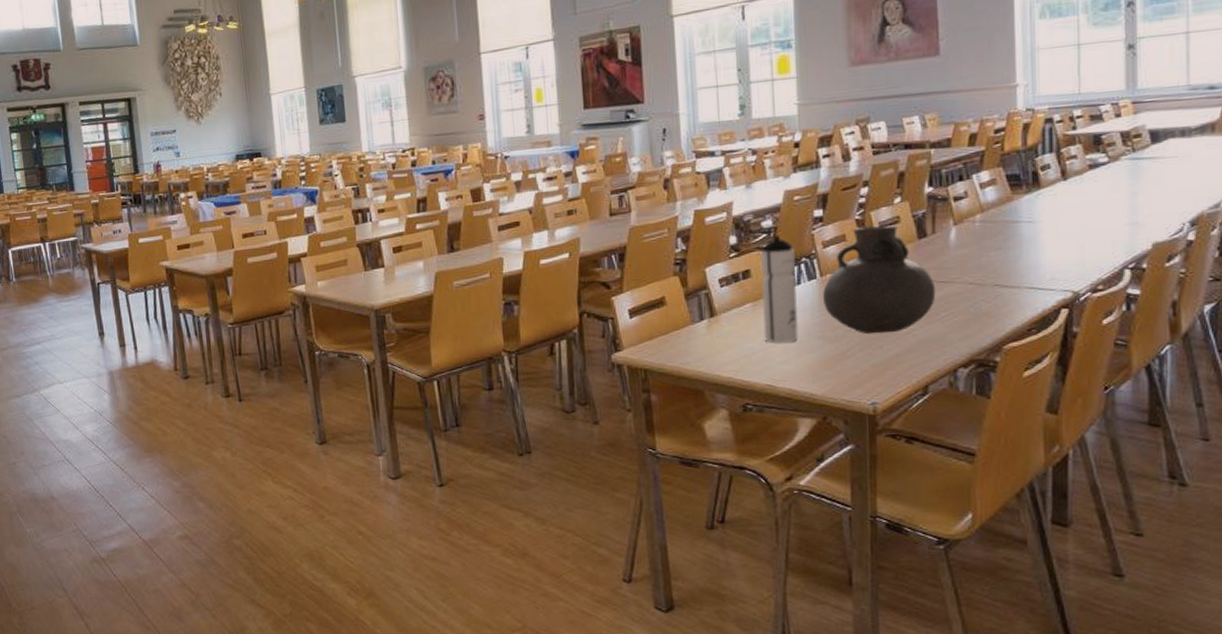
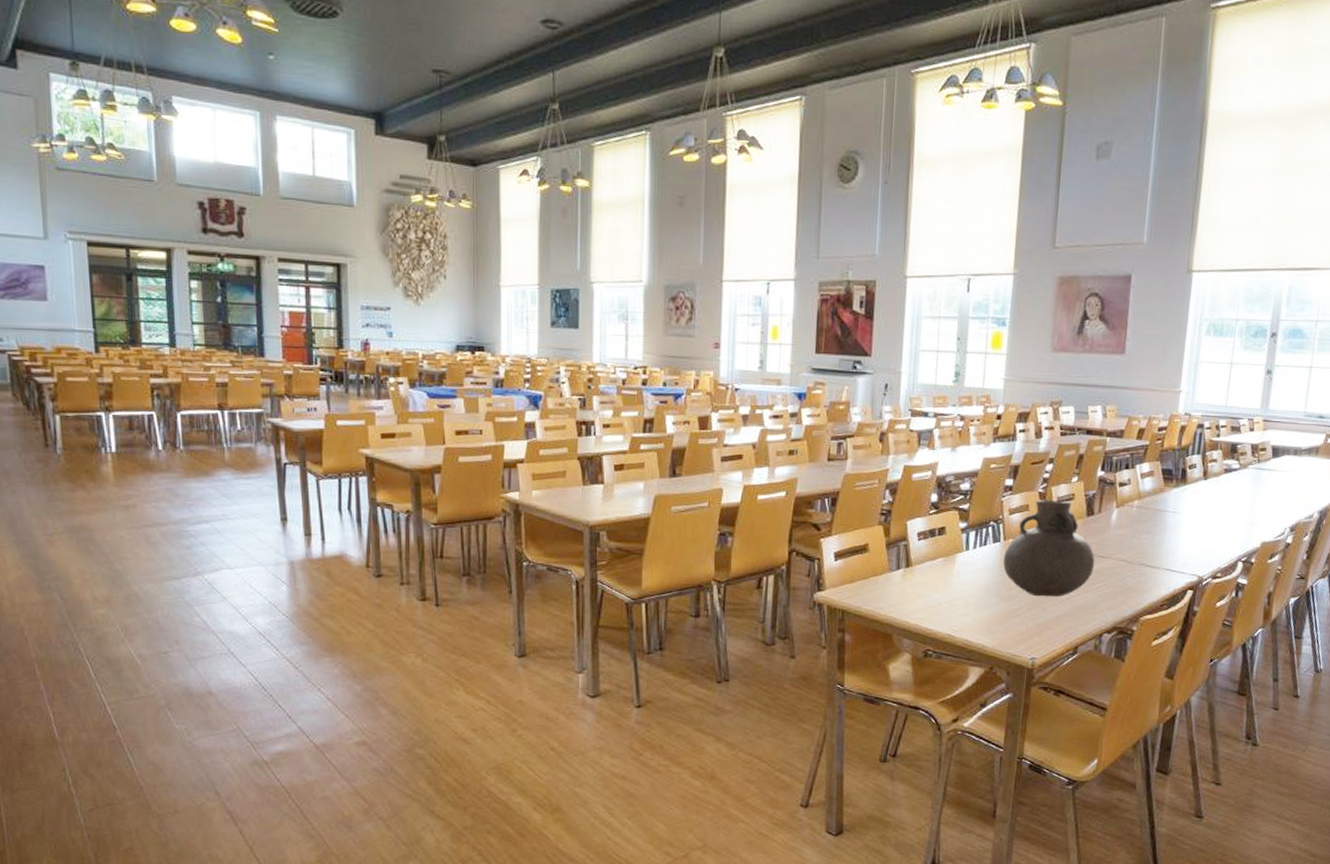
water bottle: present [760,235,799,343] -> none [950,498,985,597]

